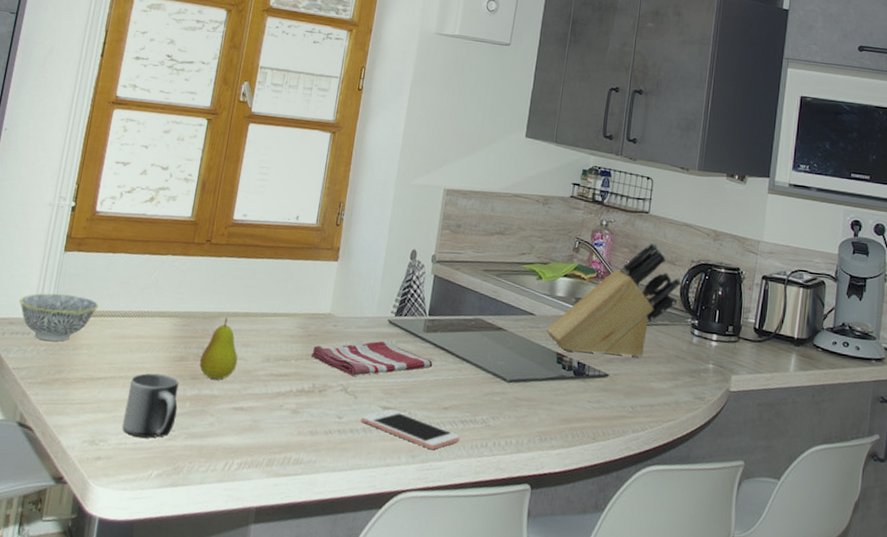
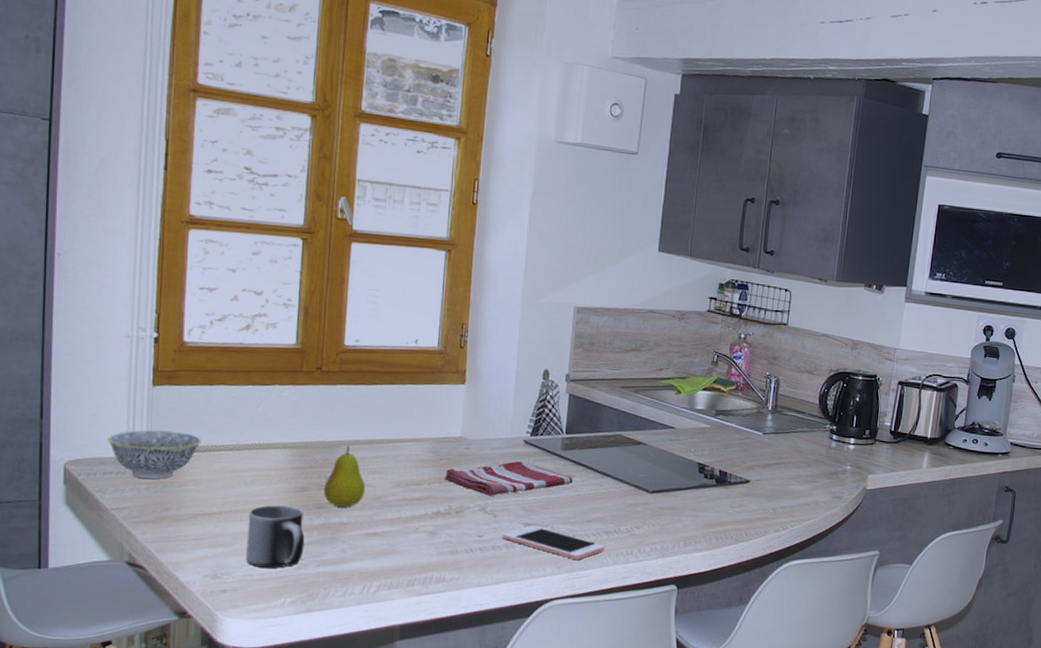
knife block: present [545,242,682,357] -> none [686,353,820,463]

